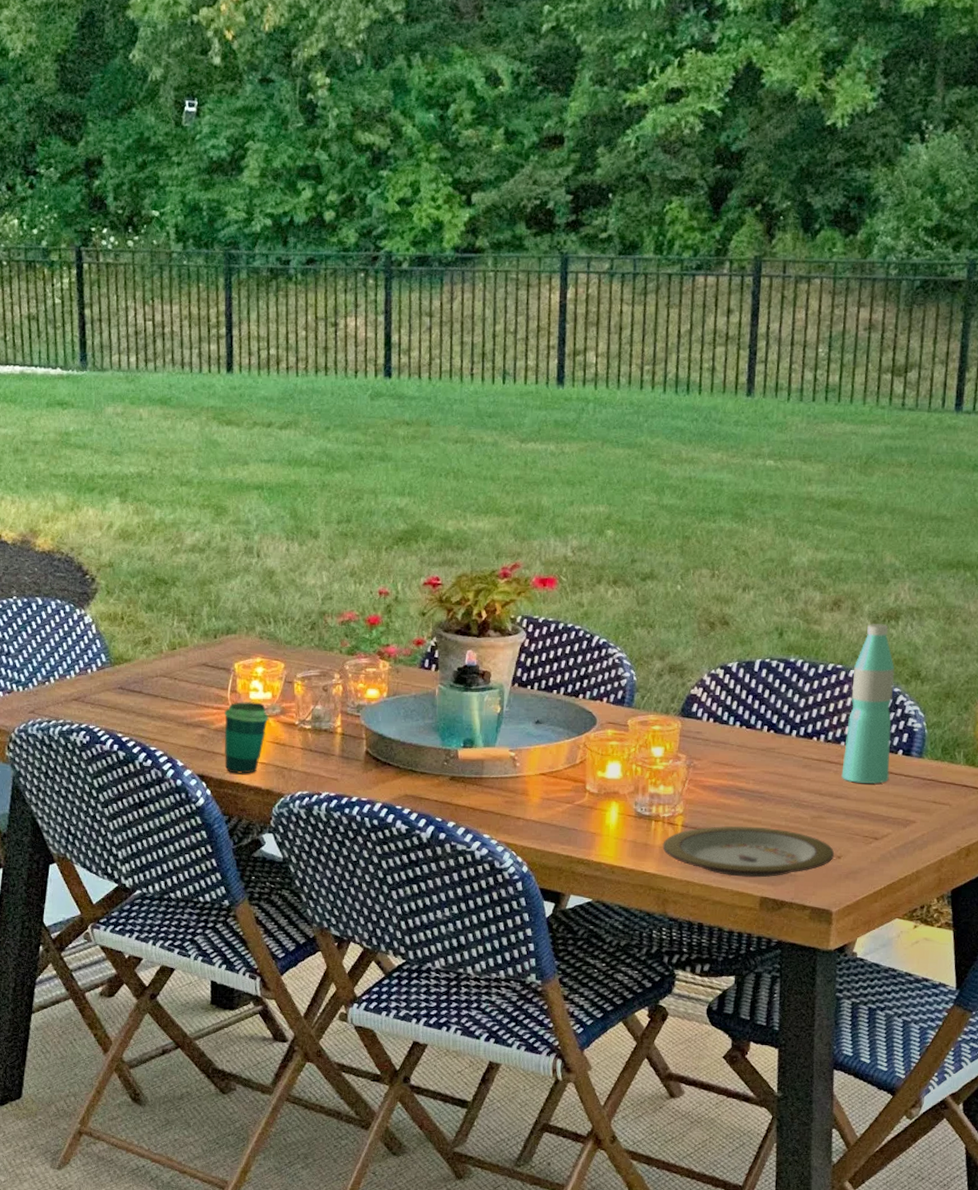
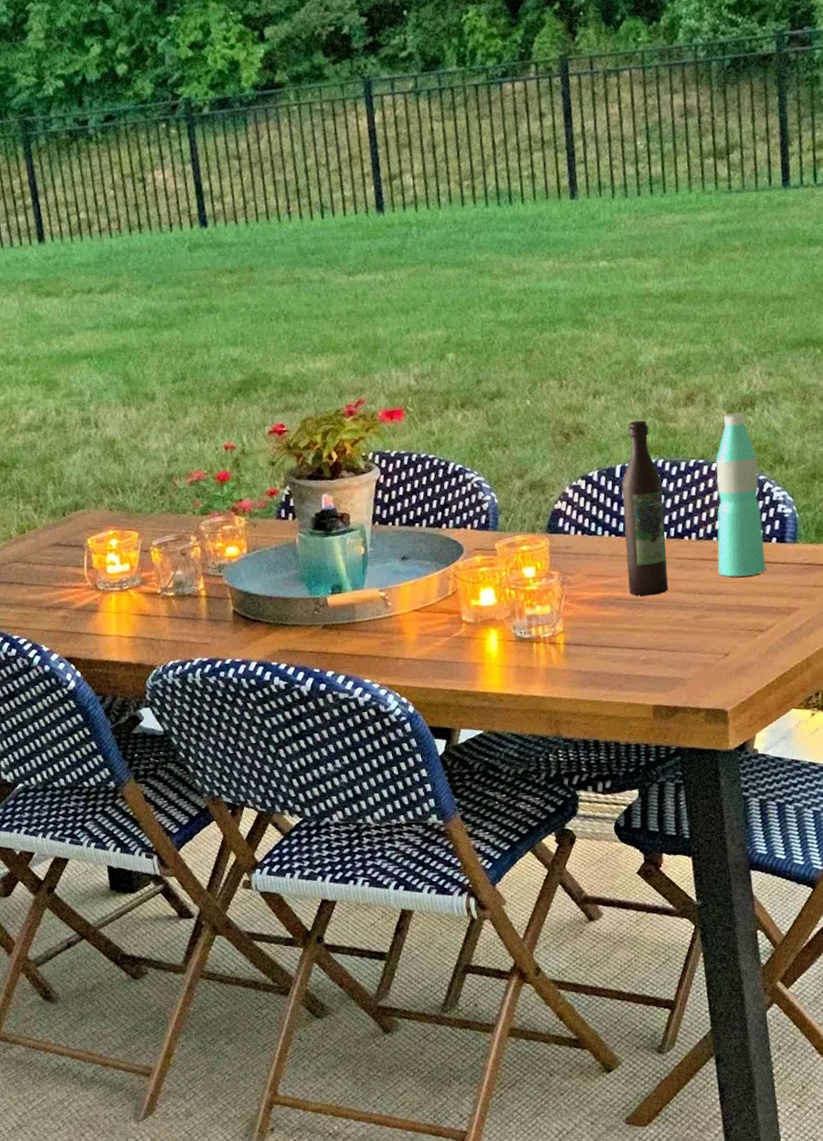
cup: present [224,701,269,774] -> none [84,575,130,652]
plate: present [662,826,835,878] -> none [547,633,722,688]
wine bottle: none [752,619,798,791] -> present [621,420,668,597]

